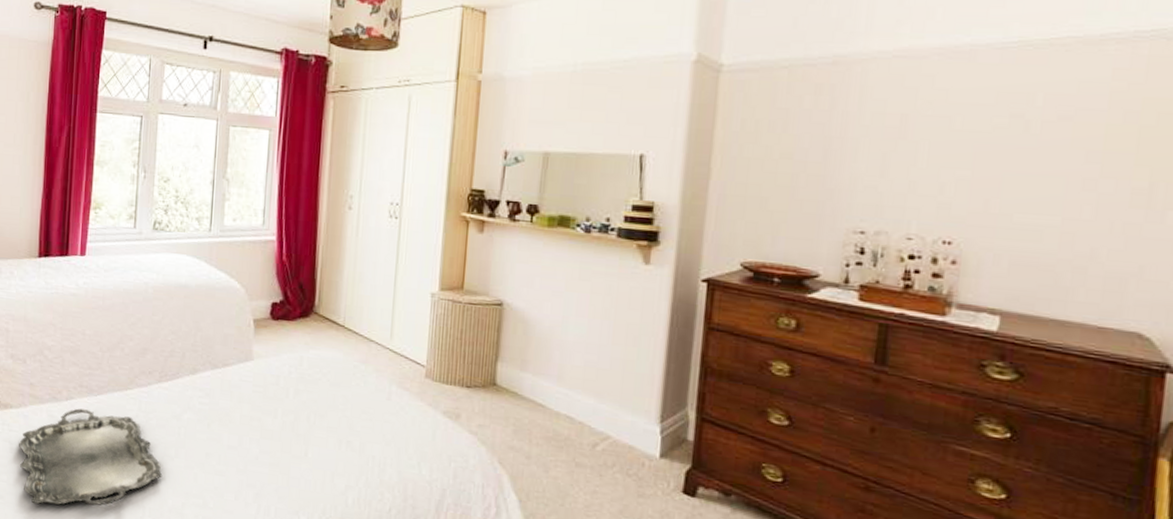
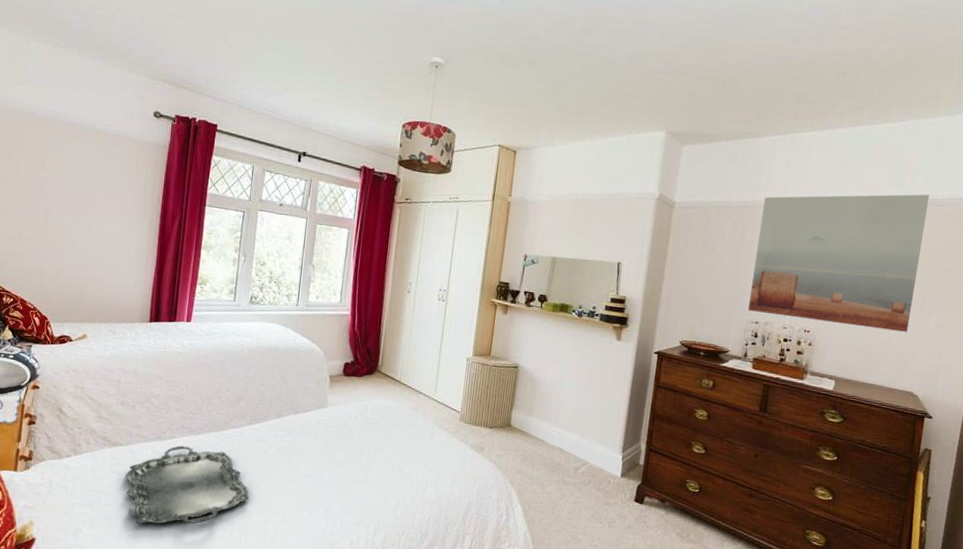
wall art: none [846,22,1153,239] -> present [747,194,930,332]

